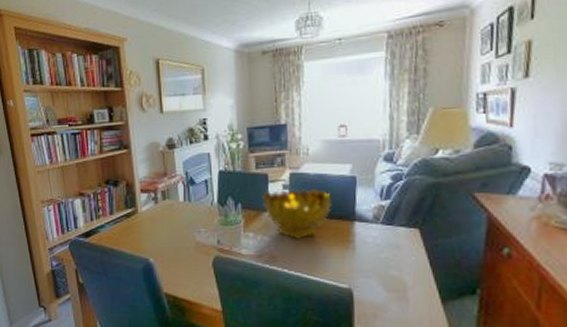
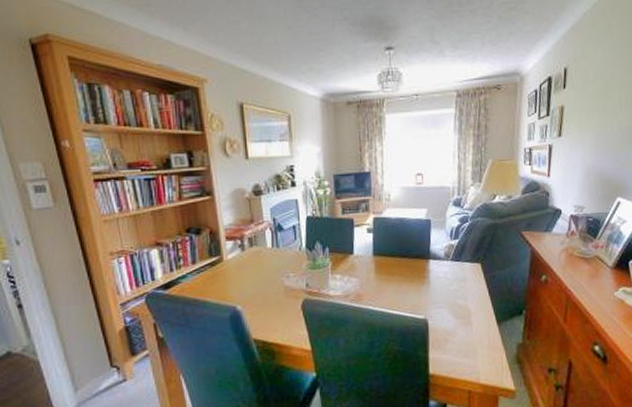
decorative bowl: present [263,188,332,240] -> none [349,231,410,279]

